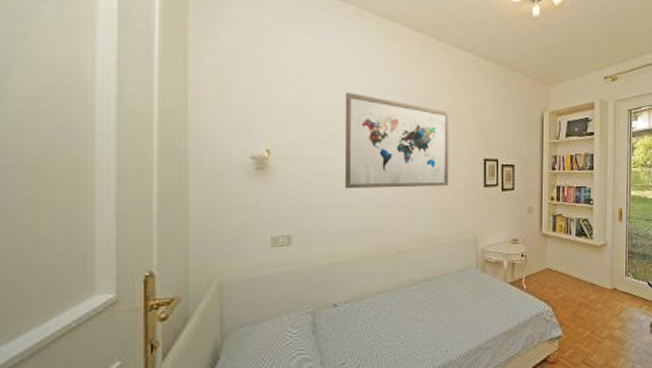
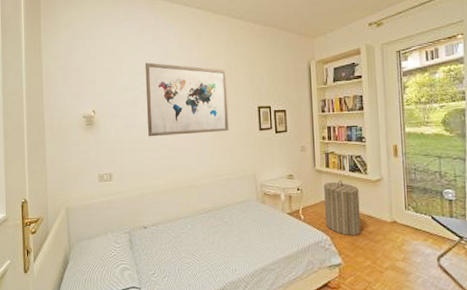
laundry hamper: none [549,245,583,305] -> present [324,180,361,235]

